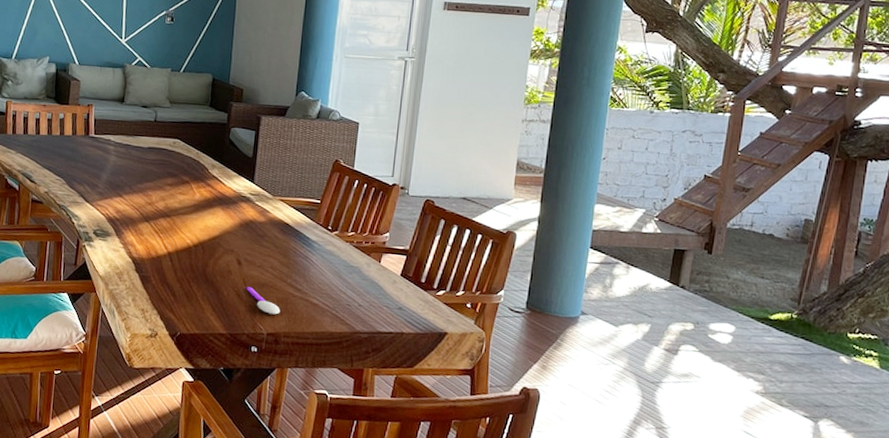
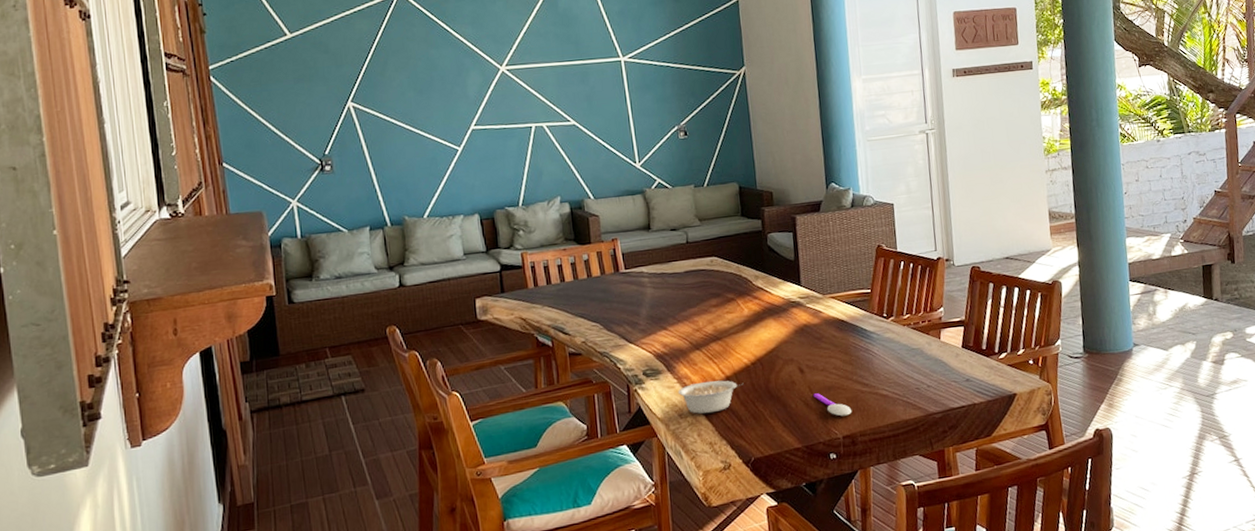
legume: none [121,252,183,283] -> present [677,380,744,414]

